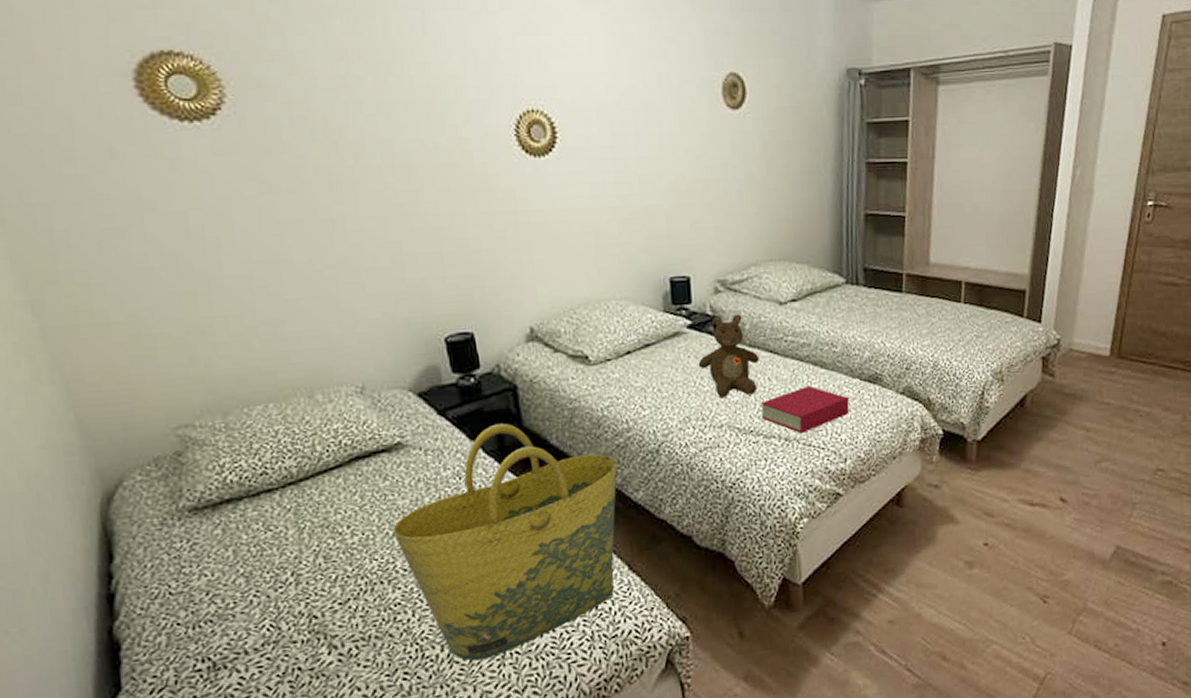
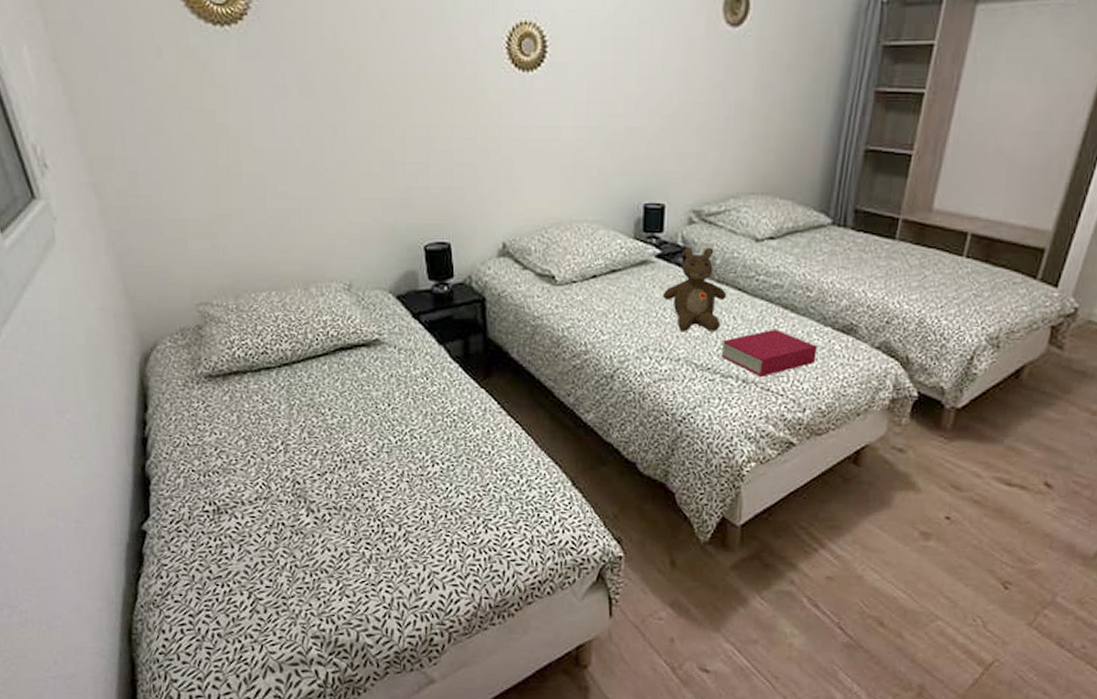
tote bag: present [392,423,617,661] -> none [366,332,572,544]

